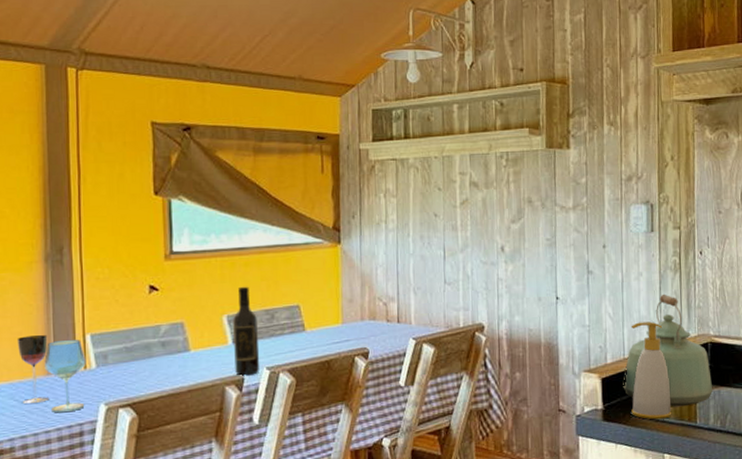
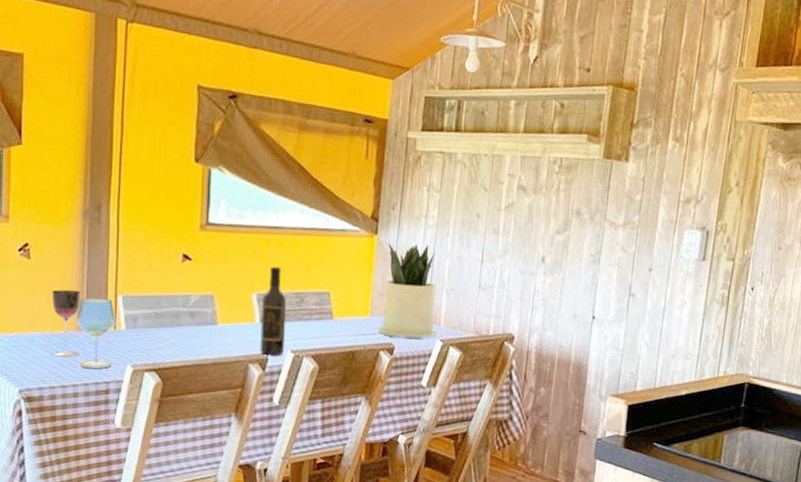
planter: none [349,248,411,342] -> present [377,242,439,340]
kettle: present [623,294,713,406] -> none [649,327,744,444]
soap bottle: present [631,321,672,420] -> none [654,353,700,455]

